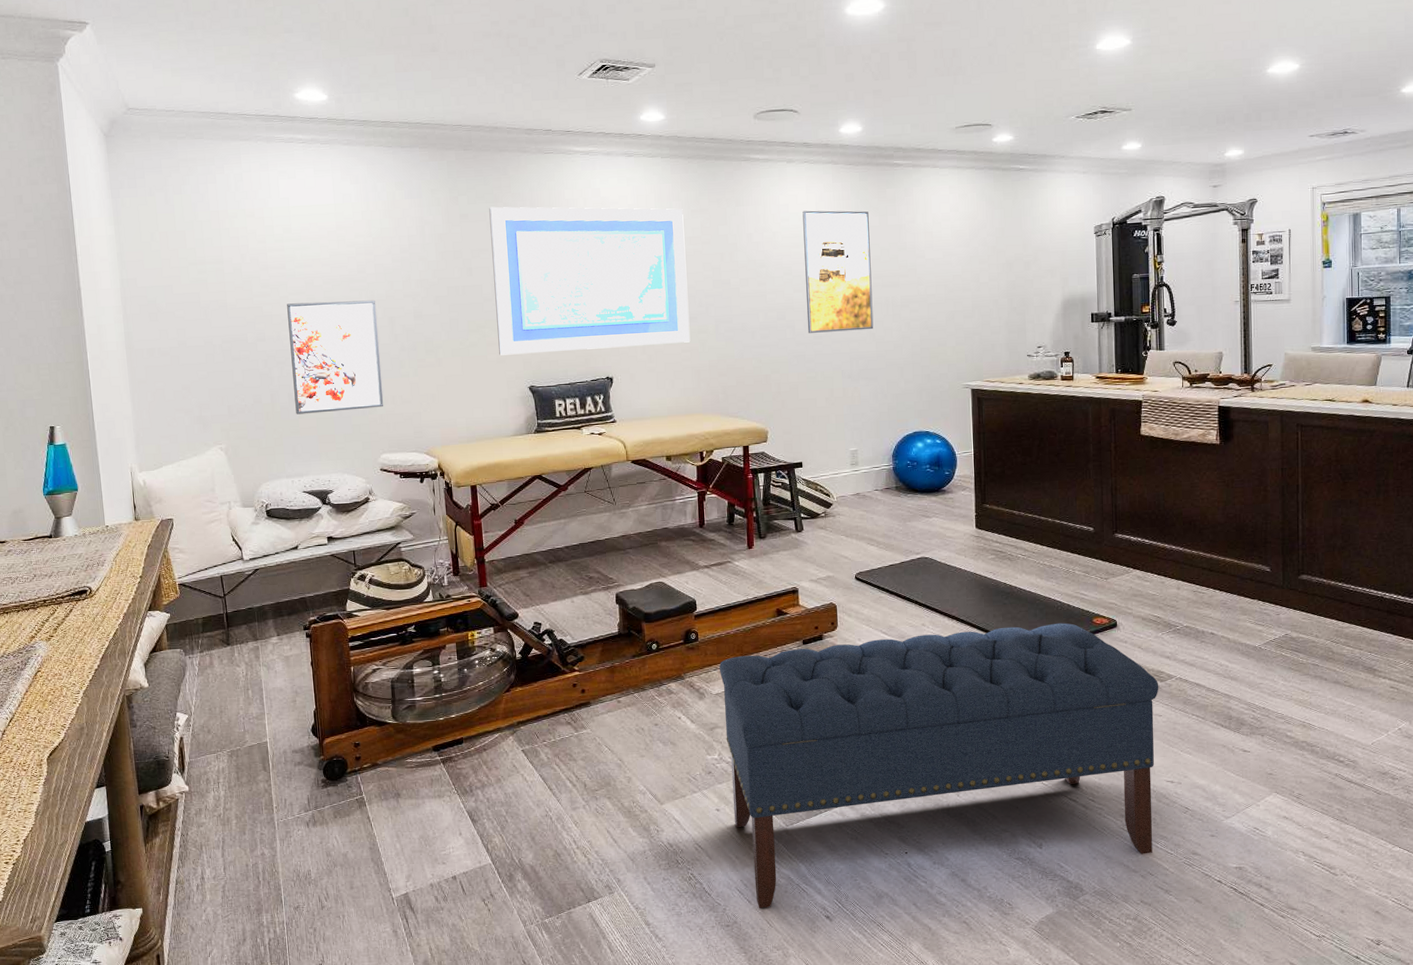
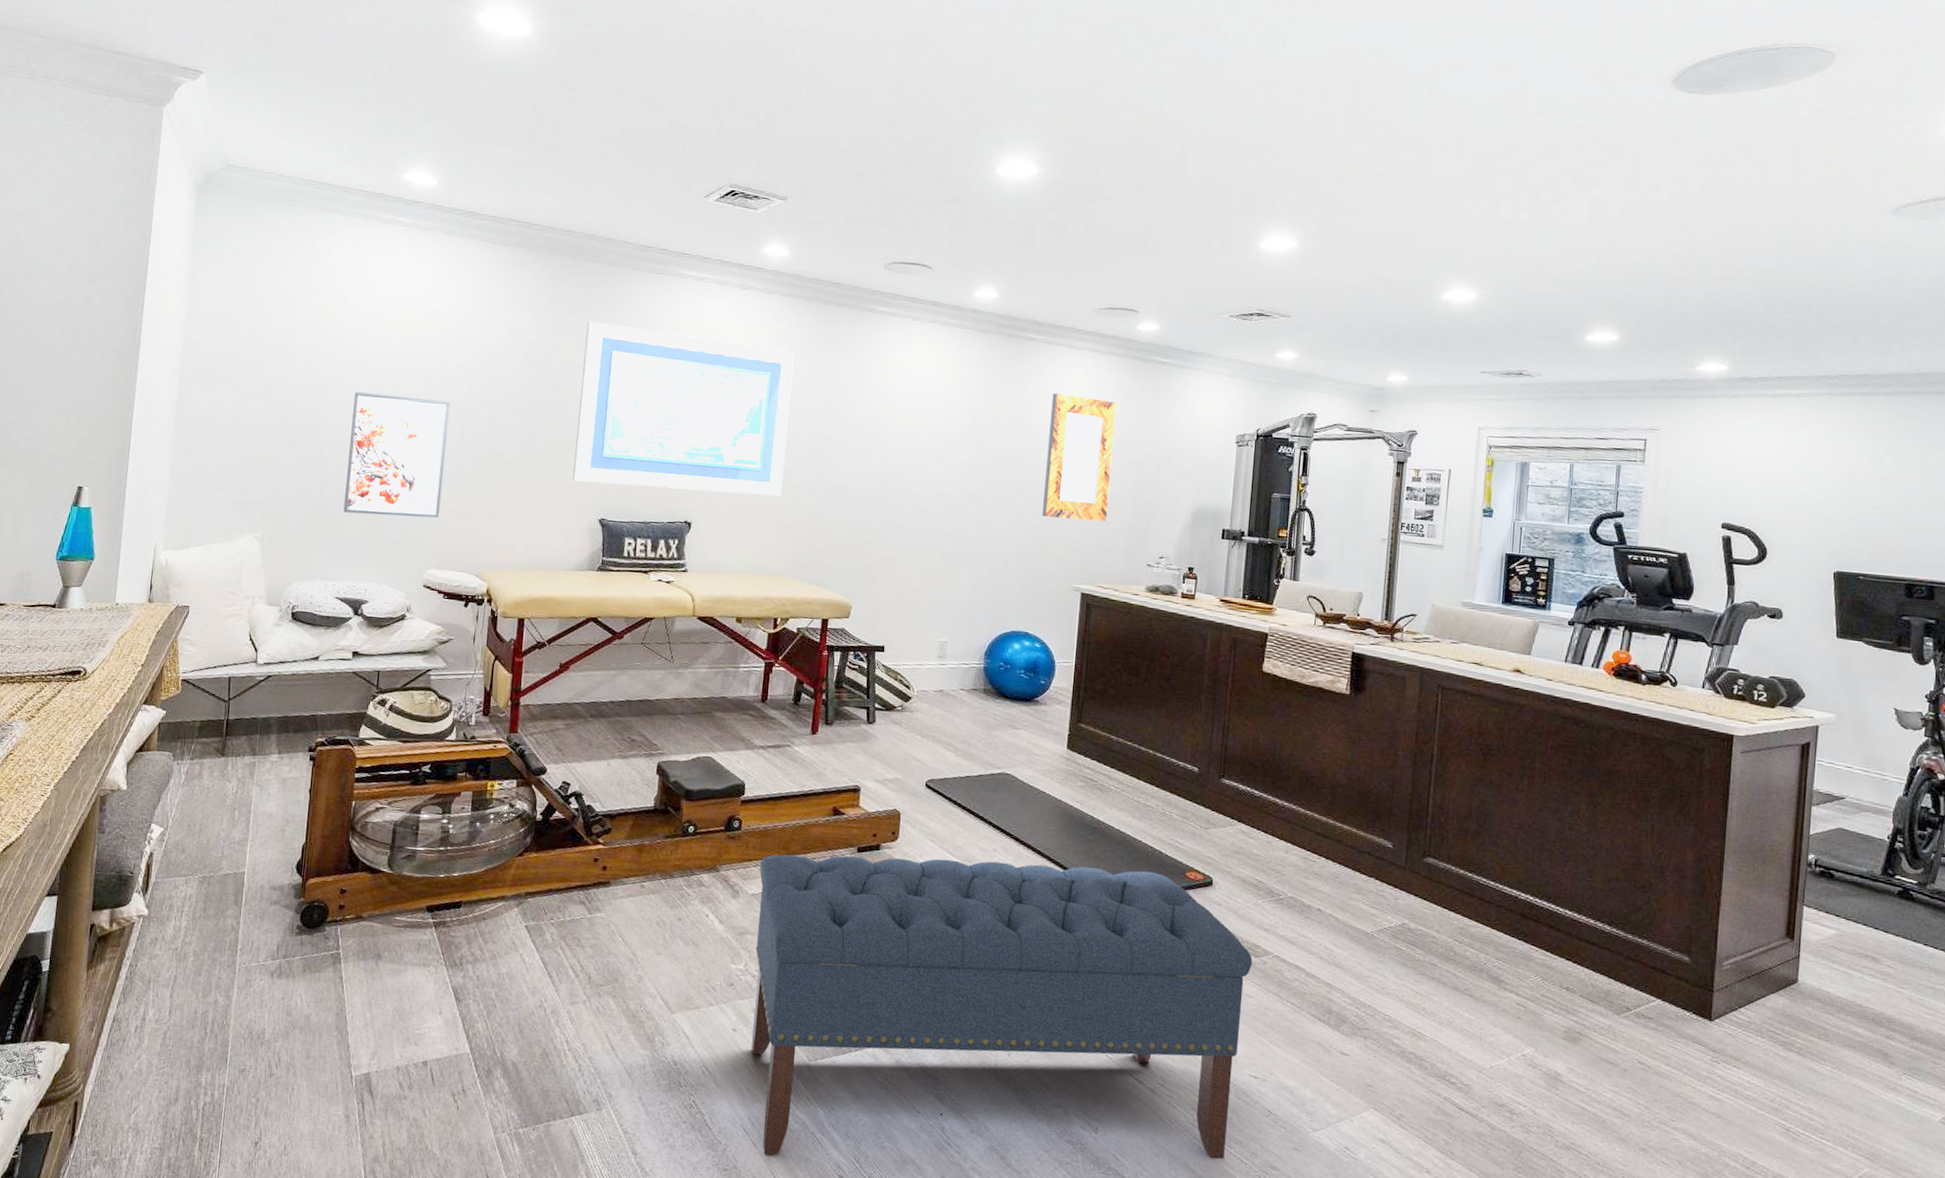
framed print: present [802,210,874,333] -> none [910,373,993,512]
home mirror: none [923,211,987,326] -> present [1042,393,1116,522]

